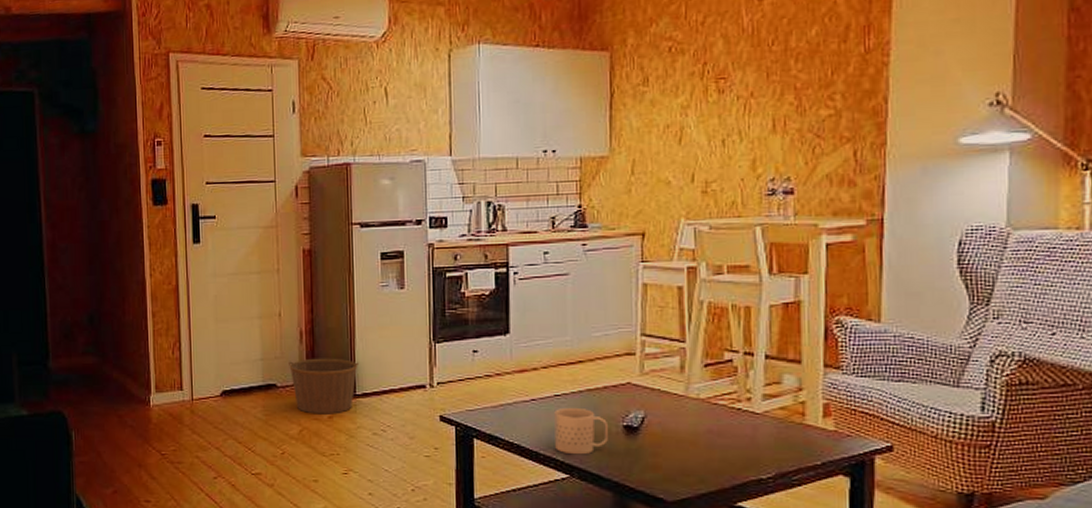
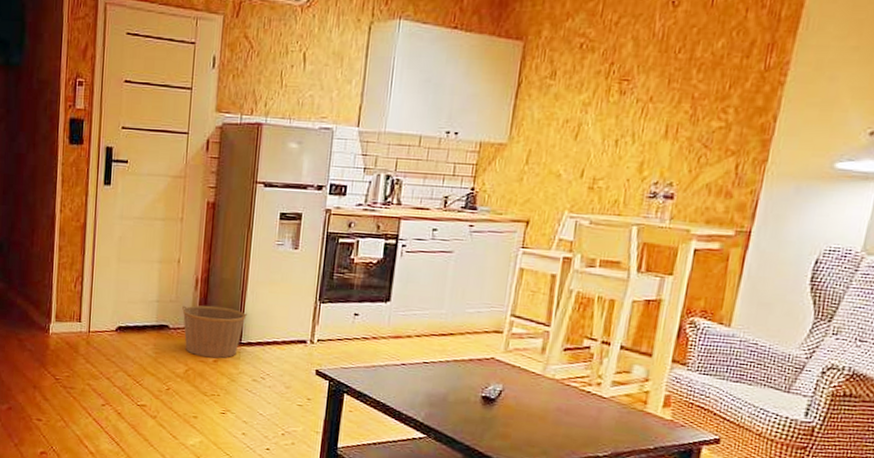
mug: present [554,407,609,455] -> none [417,374,469,419]

